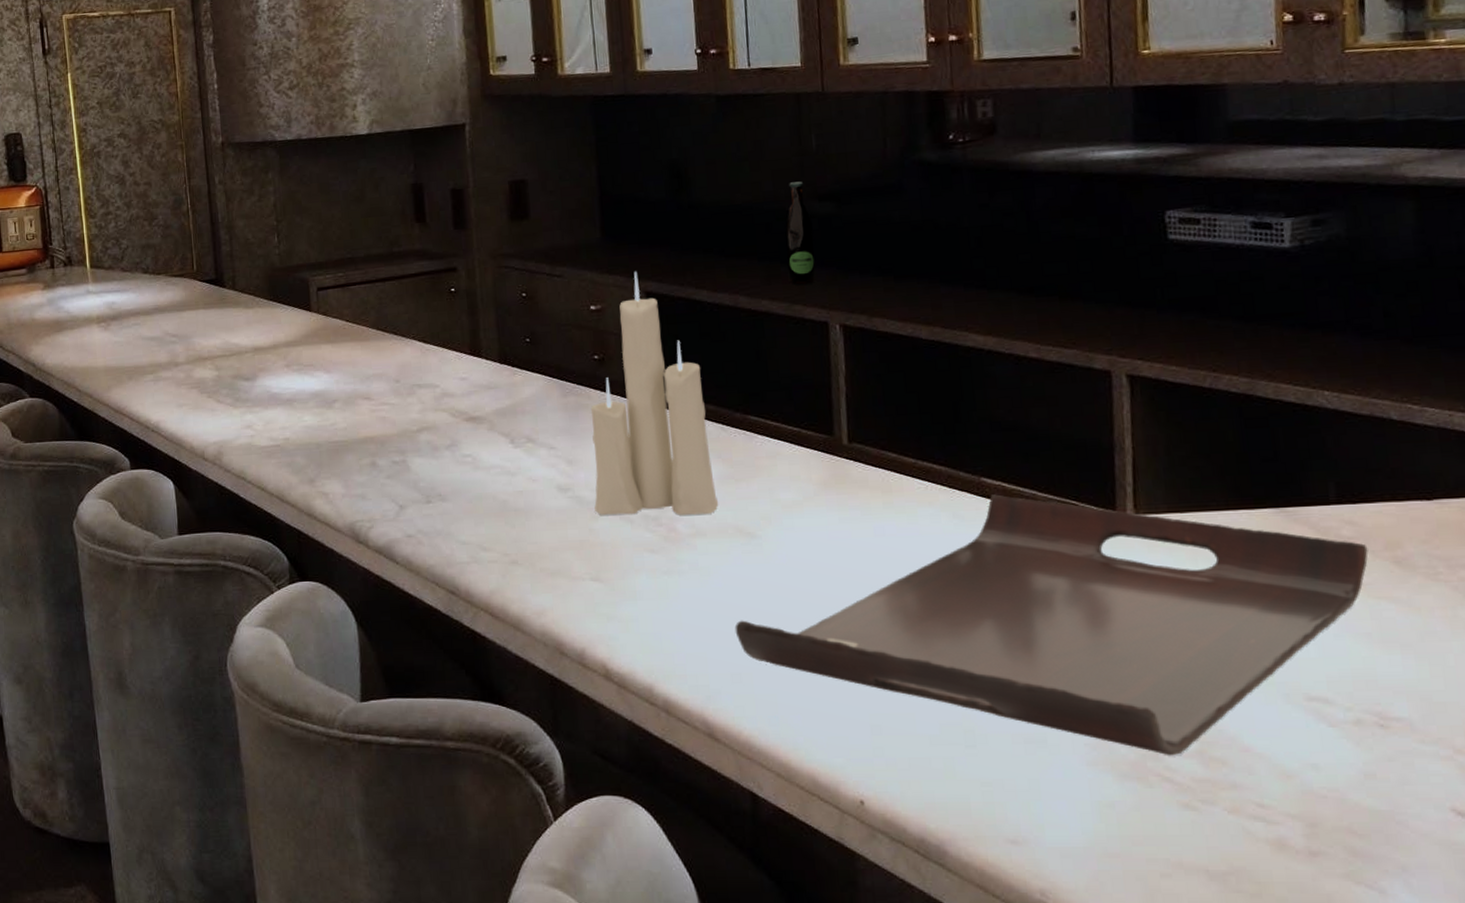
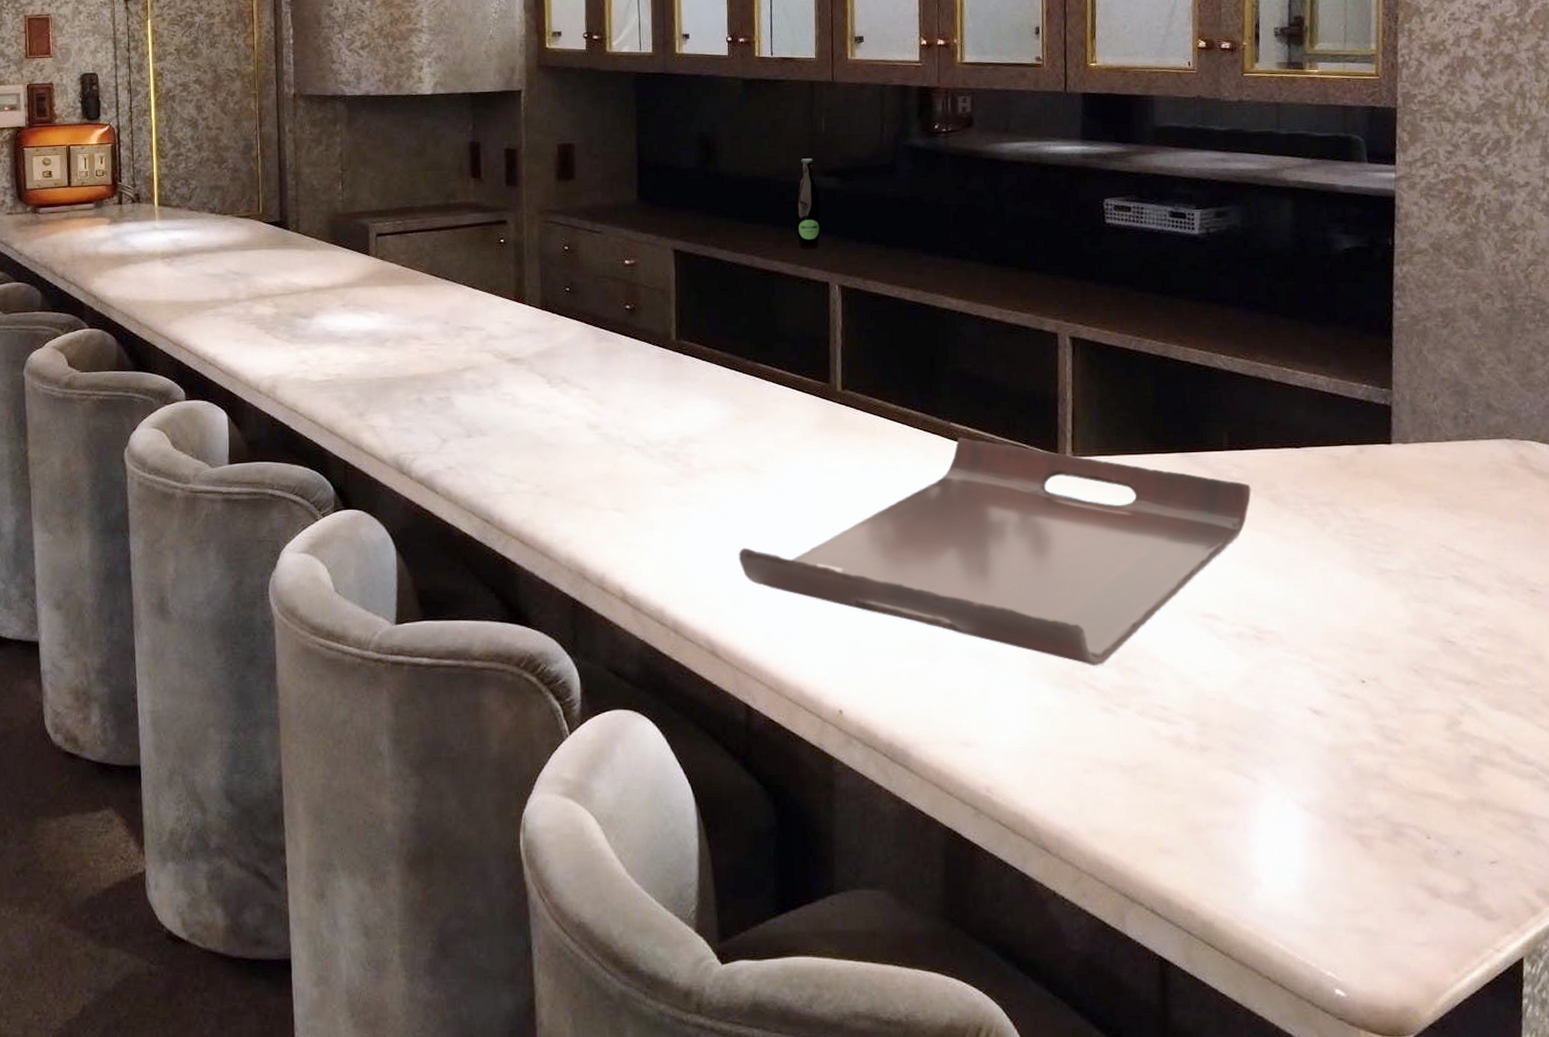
candle: present [590,271,719,515] -> none [620,231,729,452]

